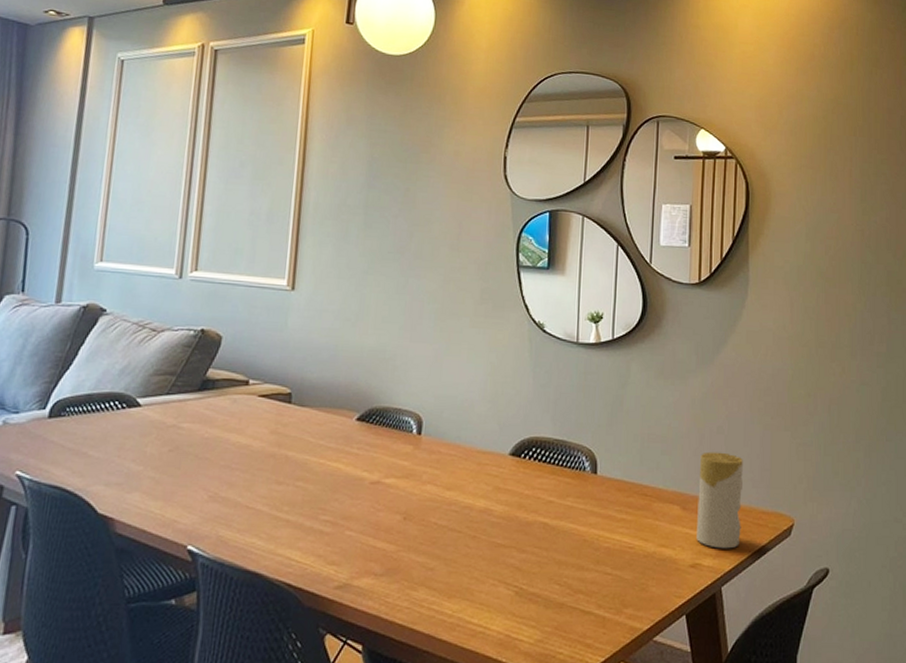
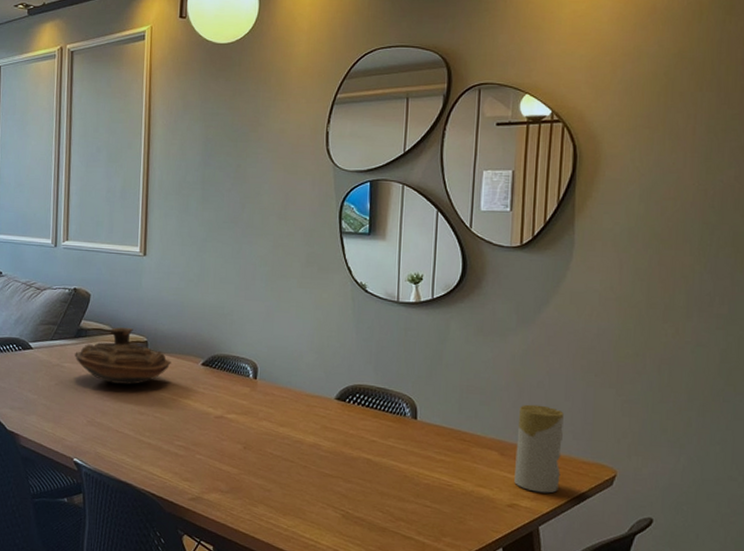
decorative bowl: none [197,377,320,448] -> present [75,327,171,385]

